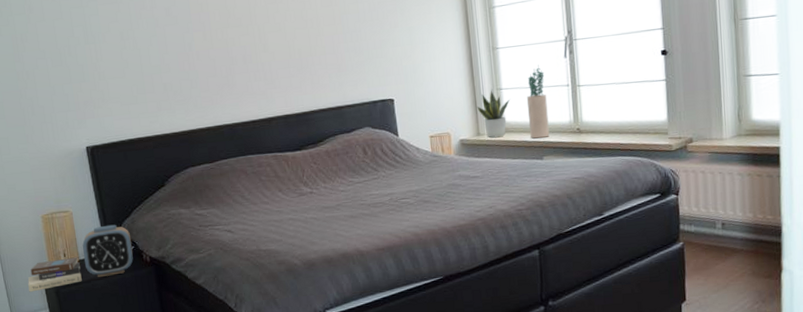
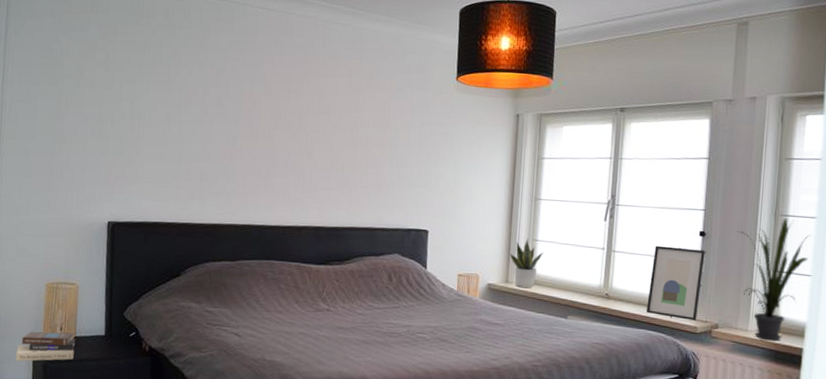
alarm clock: present [82,224,133,278] -> none [80,305,134,359]
vase: present [526,65,550,139] -> none [558,223,582,298]
picture frame: none [618,67,671,141] -> present [646,245,707,321]
house plant: none [699,21,774,146] -> present [737,218,812,341]

